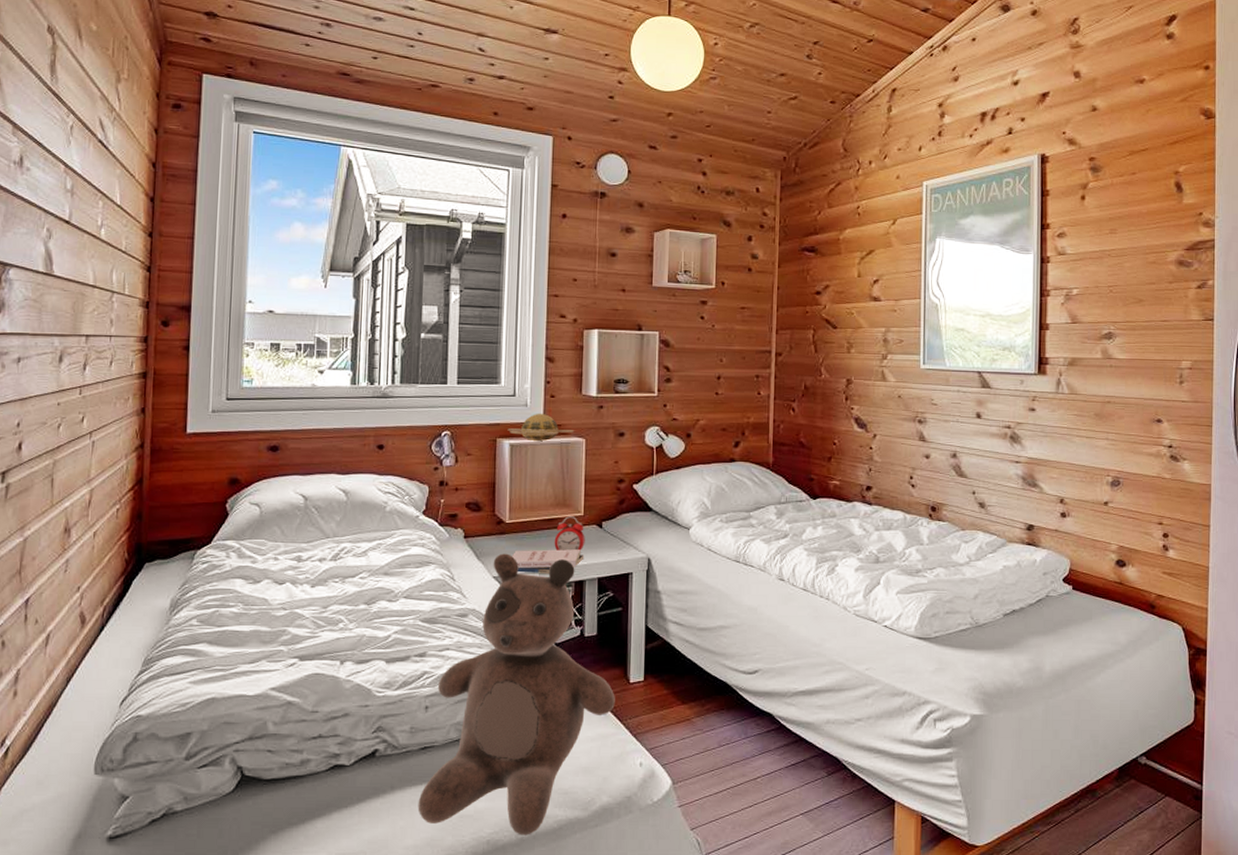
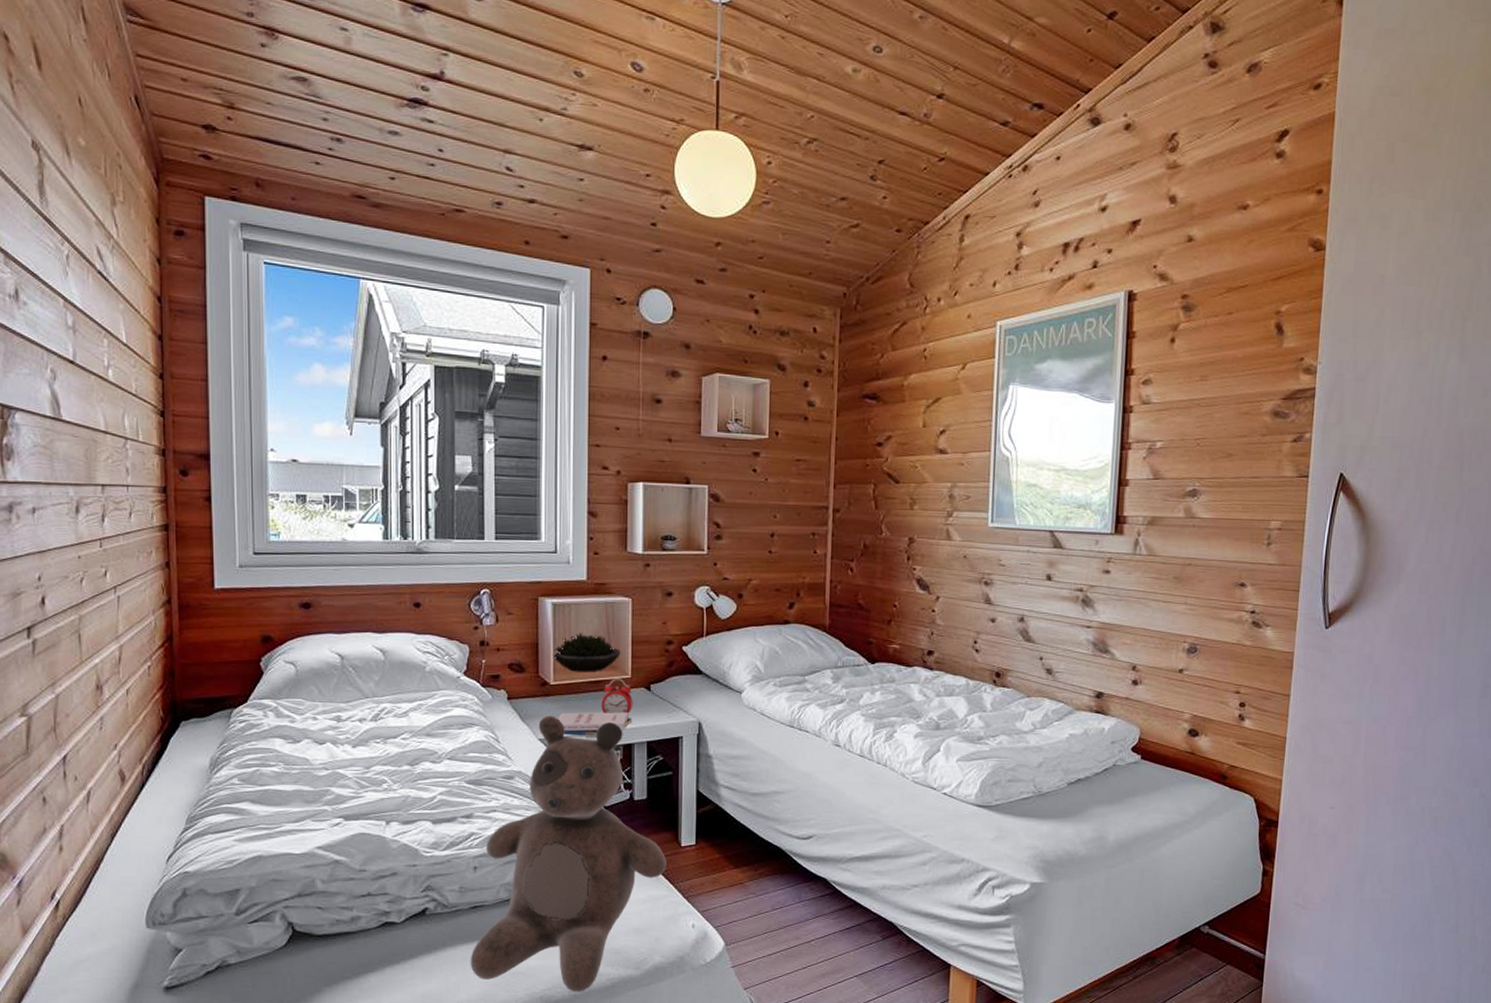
decorative figurine: present [507,414,575,441] -> none [549,572,621,600]
succulent plant: none [509,472,574,511] -> present [552,633,621,672]

